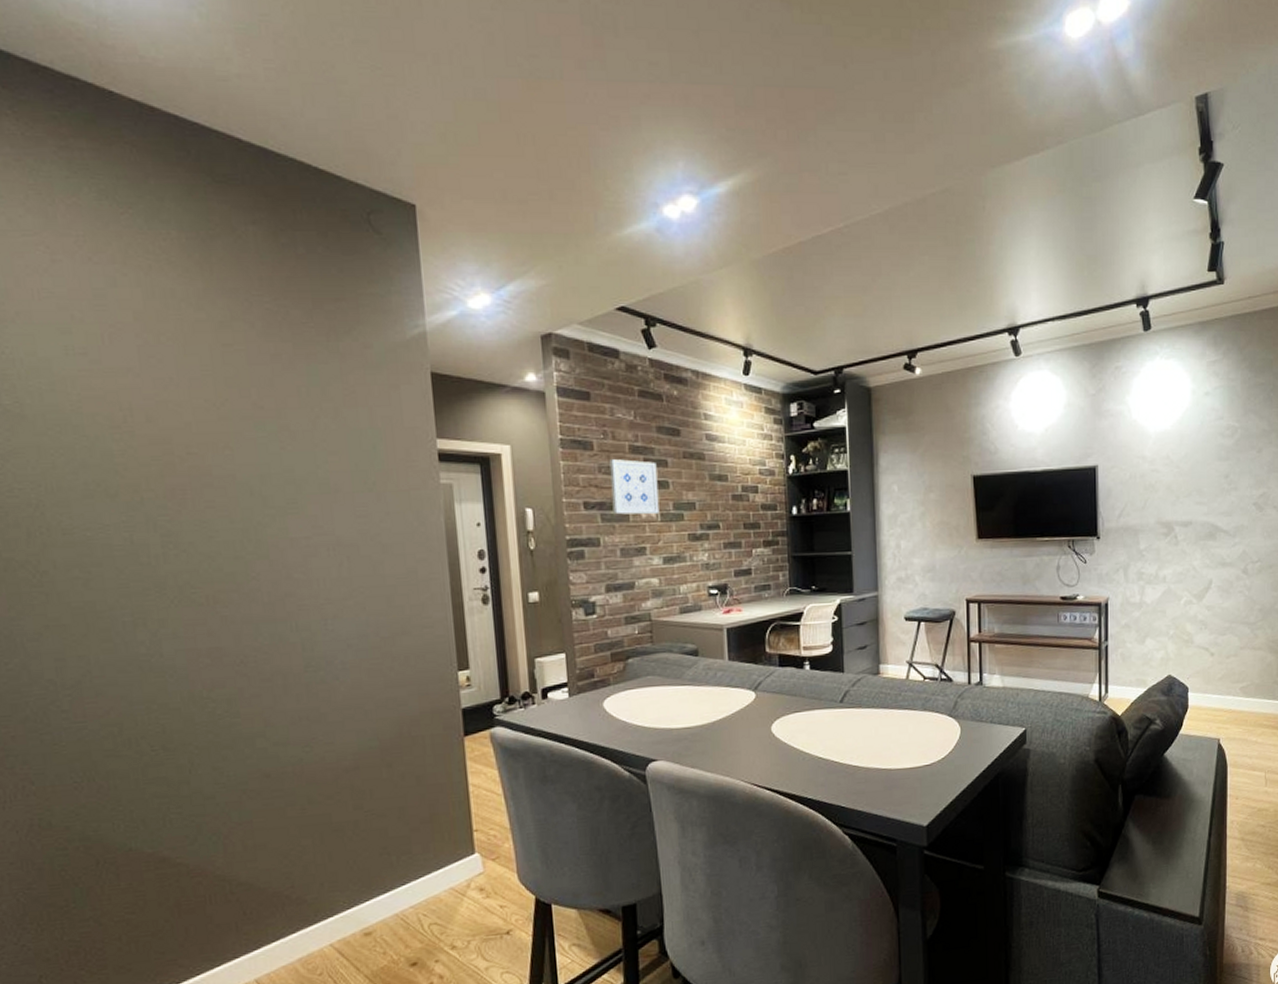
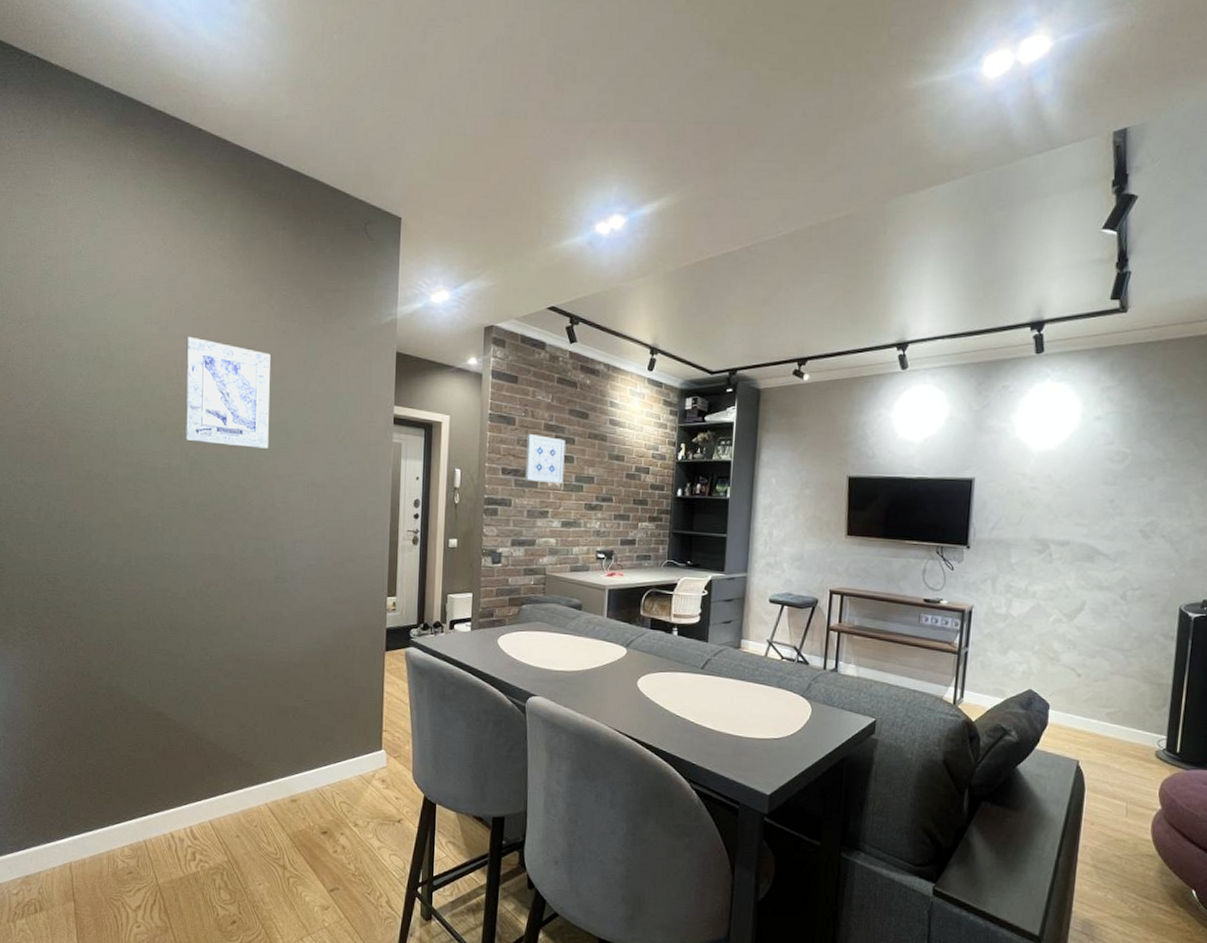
wall art: none [132,369,273,507] -> present [185,336,270,449]

